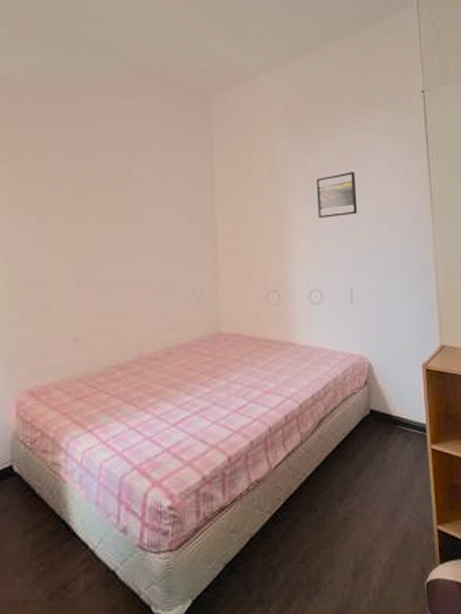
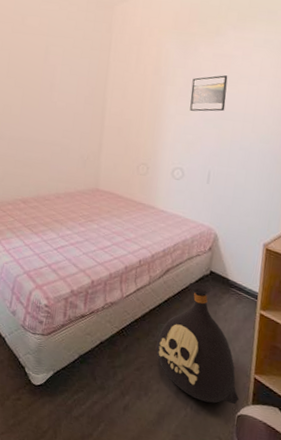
bag: none [321,428,426,578] -> present [156,282,240,405]

